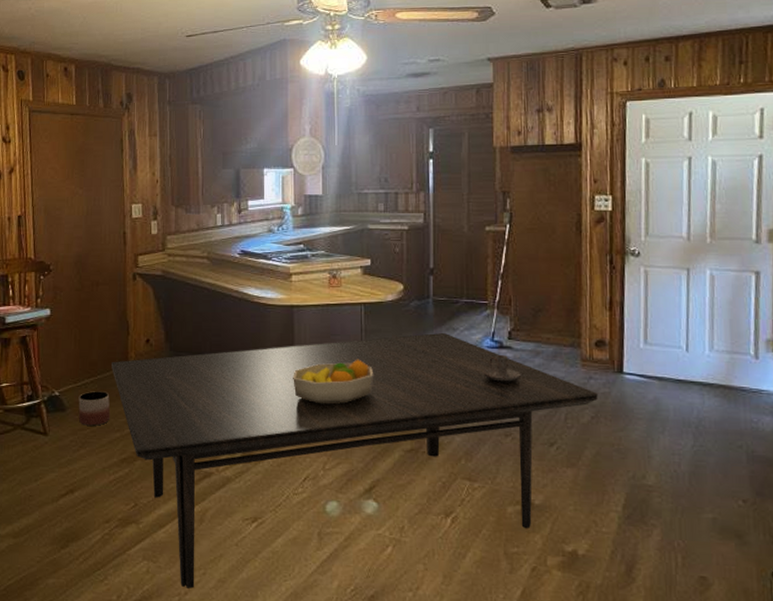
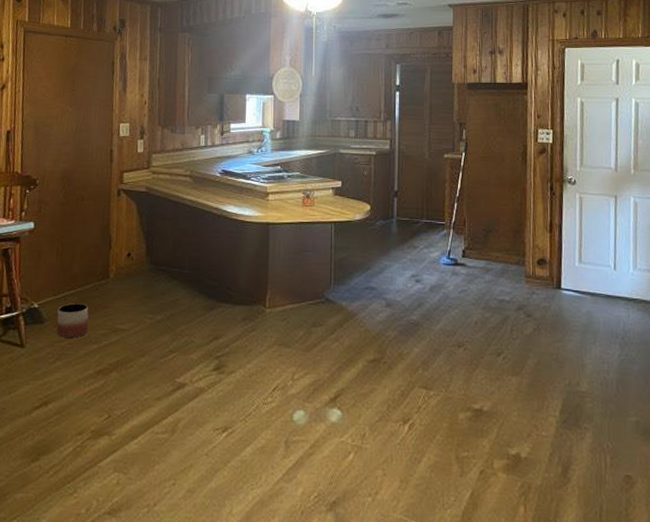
dining table: present [111,332,598,589] -> none [92,250,539,500]
fruit bowl: present [293,359,373,405] -> none [266,274,341,317]
candle holder: present [482,354,521,382] -> none [439,271,473,297]

